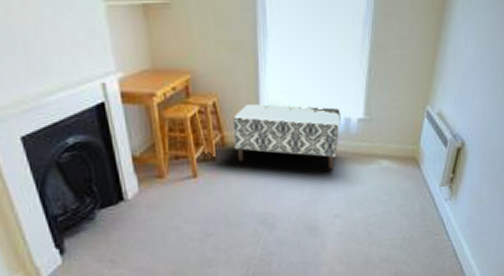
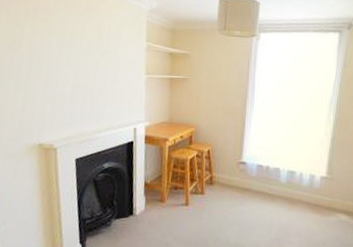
bench: present [233,103,341,169] -> none [219,154,306,216]

